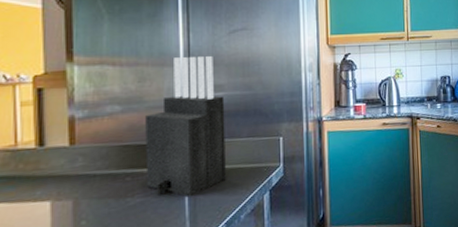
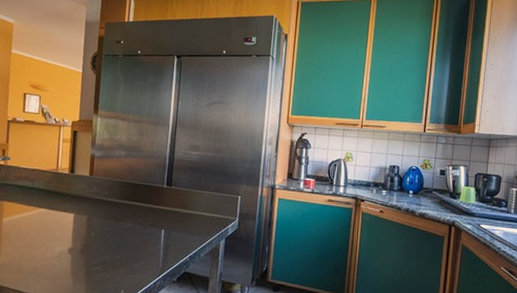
knife block: present [145,55,227,197] -> none [137,120,199,231]

